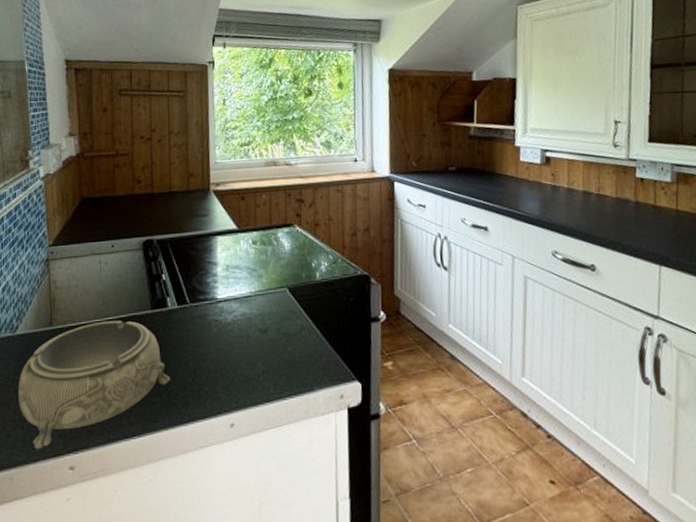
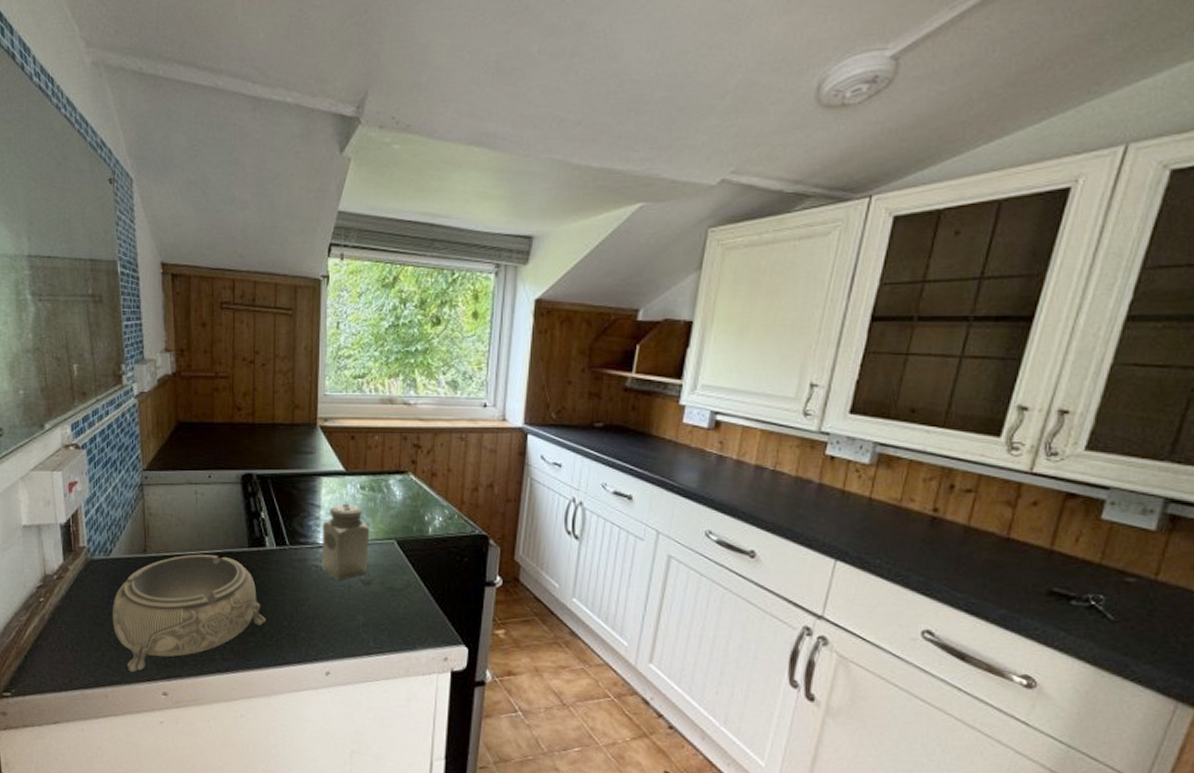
salt shaker: none [219,258,264,332] -> present [322,503,370,580]

